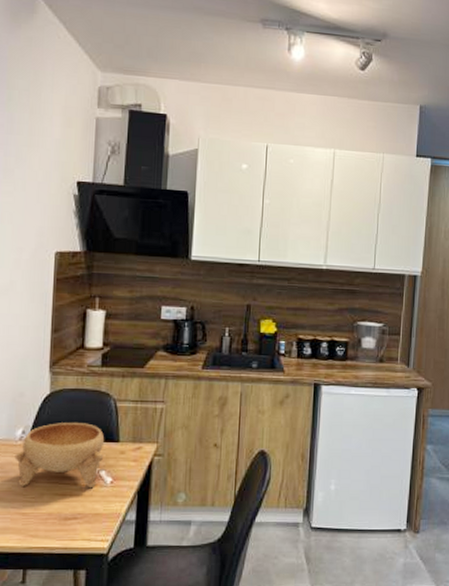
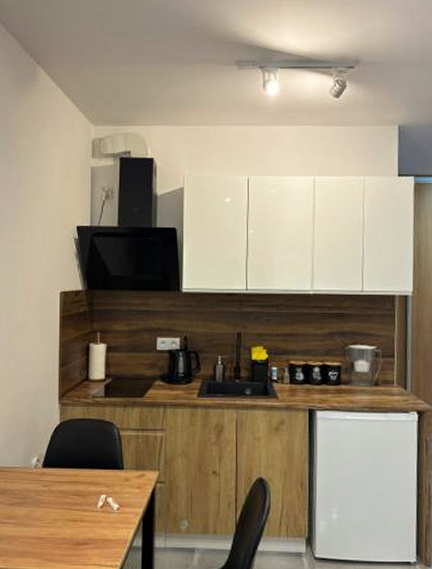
bowl: present [14,423,105,489] -> none [31,451,110,515]

